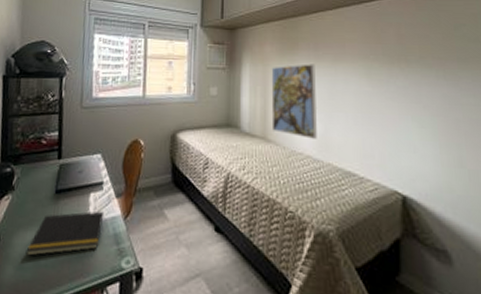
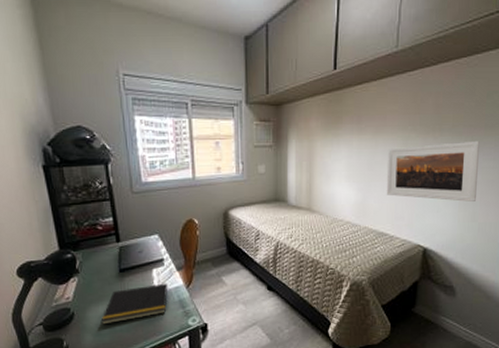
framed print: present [271,64,318,139] -> none [316,137,358,207]
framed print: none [348,74,460,143] -> present [386,140,480,202]

